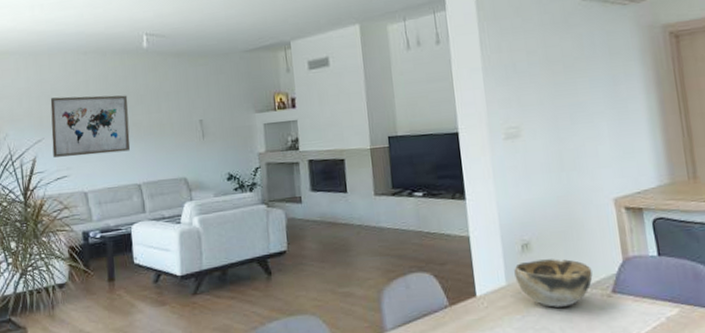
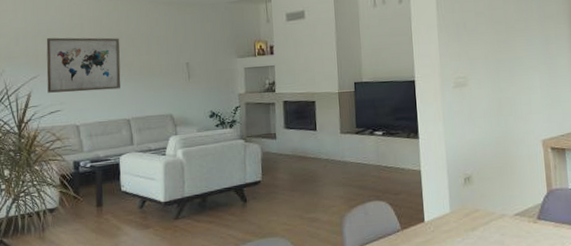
decorative bowl: present [514,259,593,307] -> none [457,190,522,232]

